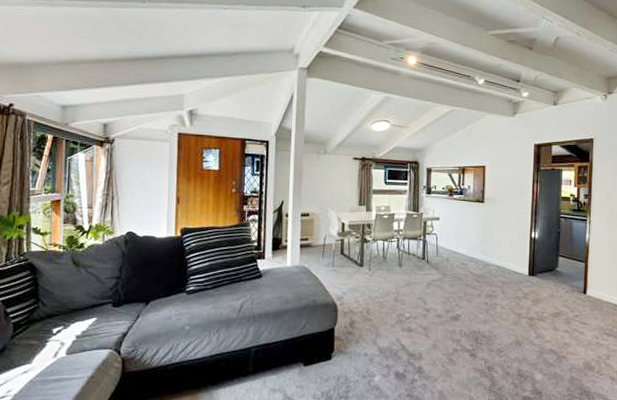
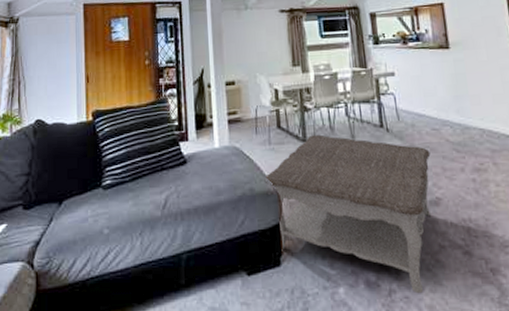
coffee table: none [325,261,457,383] -> present [264,134,432,294]

